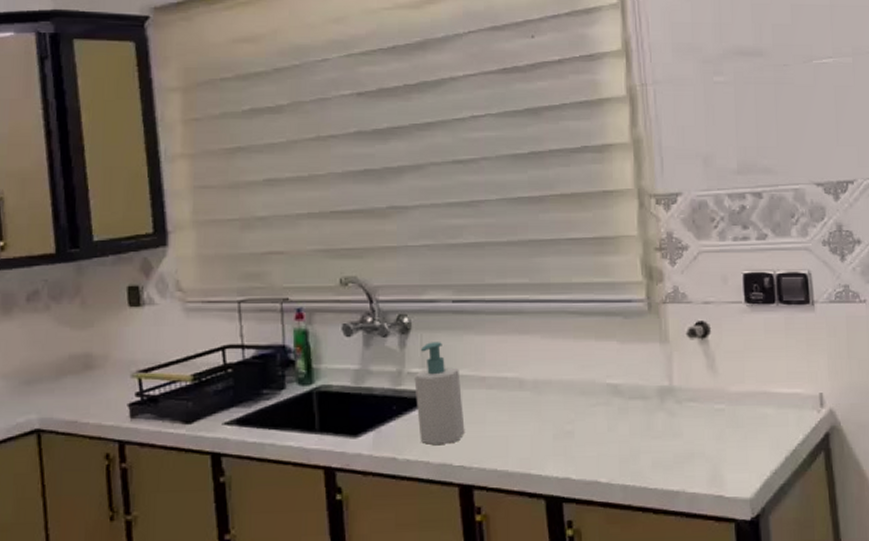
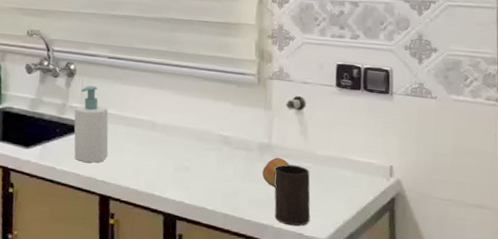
fruit: none [665,403,699,441] -> present [262,157,290,187]
cup: none [680,409,730,488] -> present [274,164,311,226]

